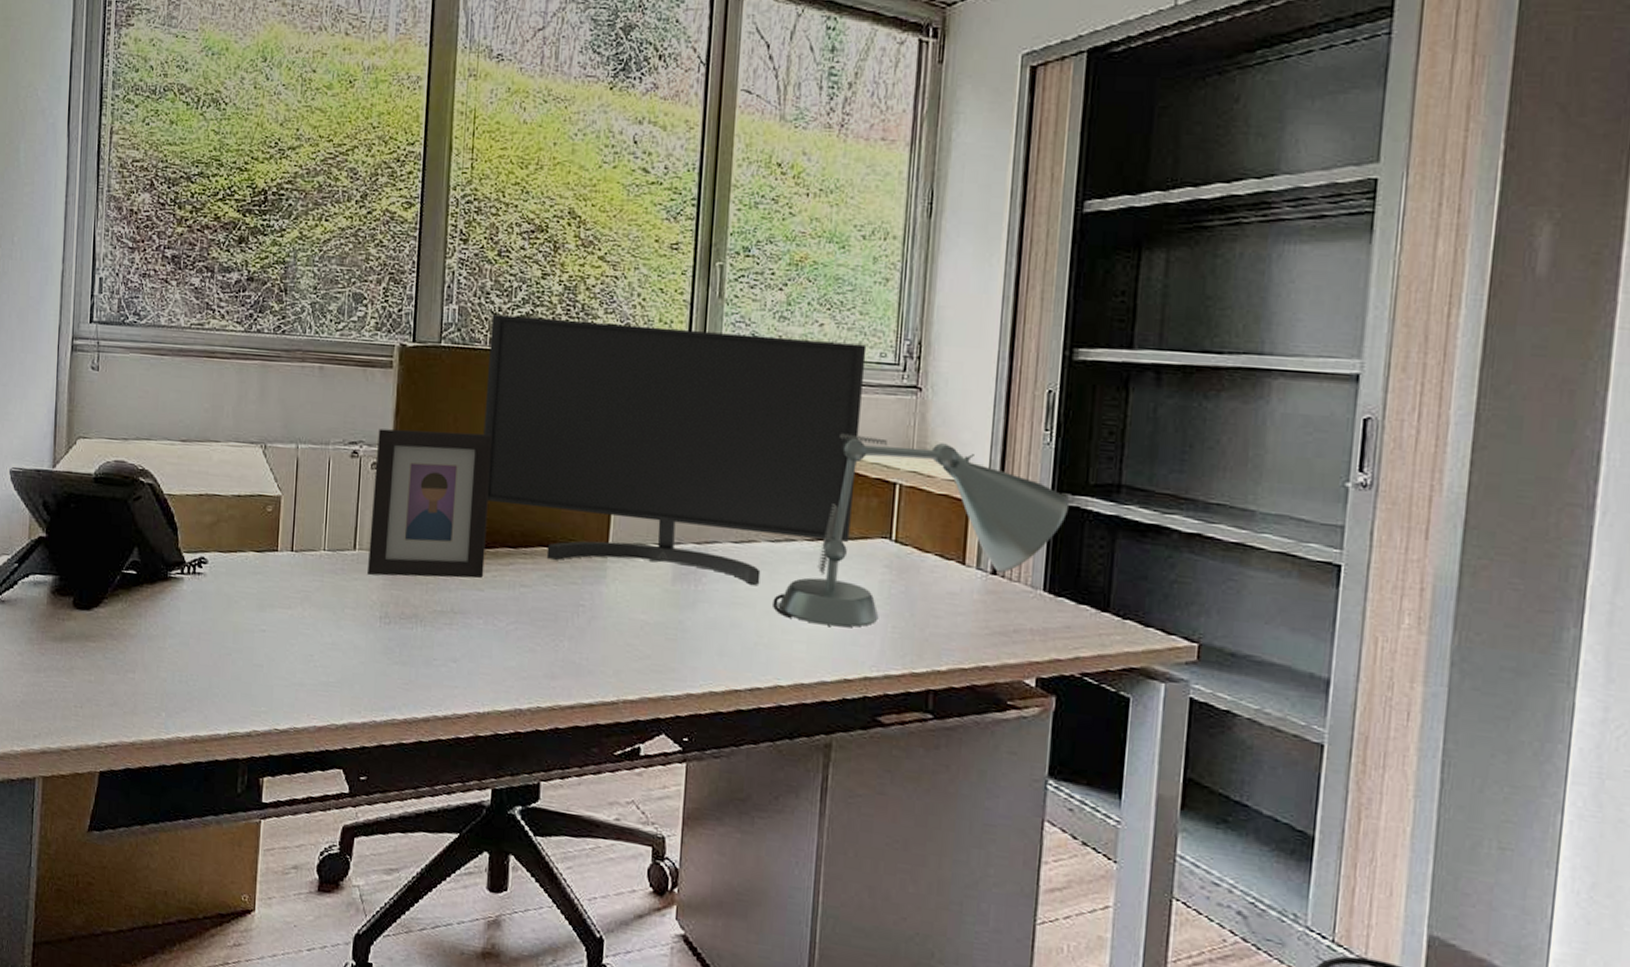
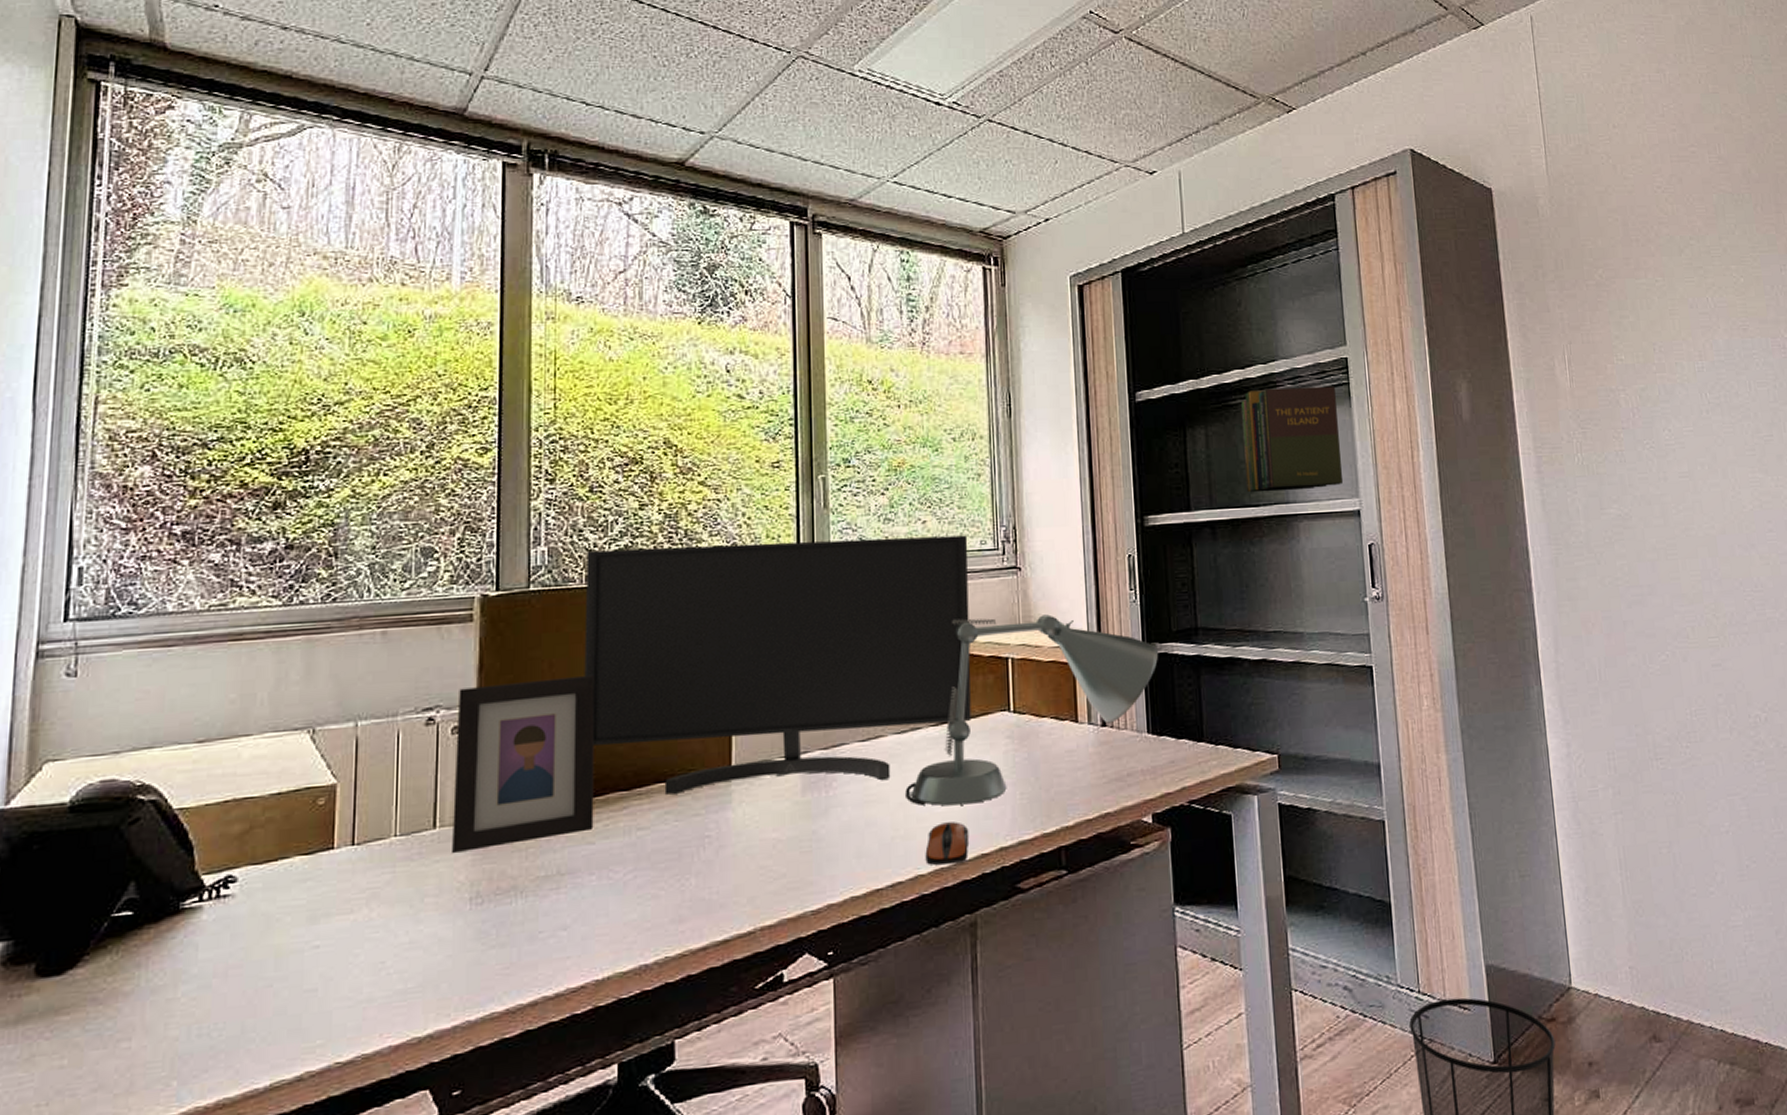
computer mouse: none [786,639,834,683] -> present [925,821,970,866]
books: none [1208,210,1353,342] -> present [1240,386,1344,493]

